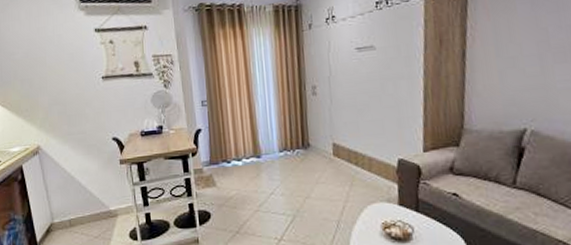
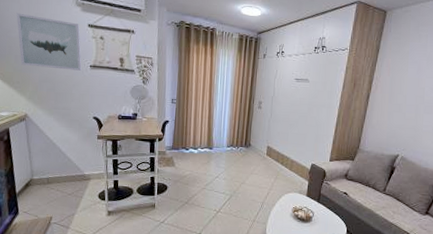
wall art: none [18,30,93,90] -> present [16,13,82,71]

